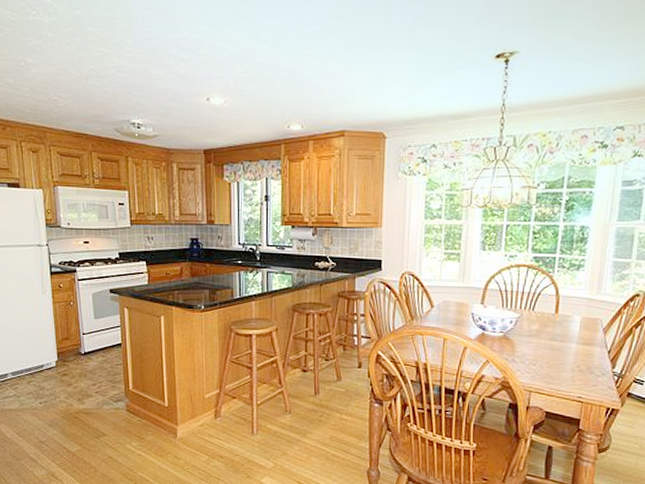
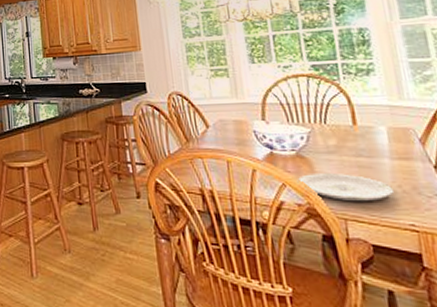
plate: none [499,353,573,378] -> present [297,174,395,202]

